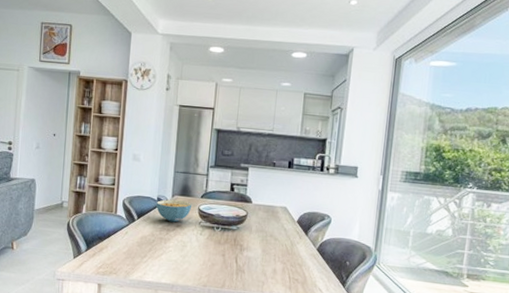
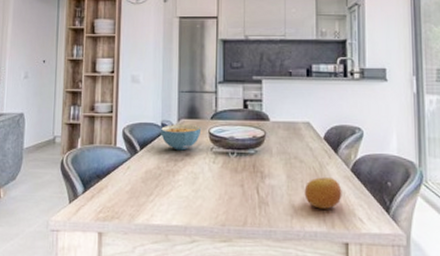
fruit: none [275,253,308,280] -> present [304,177,342,209]

